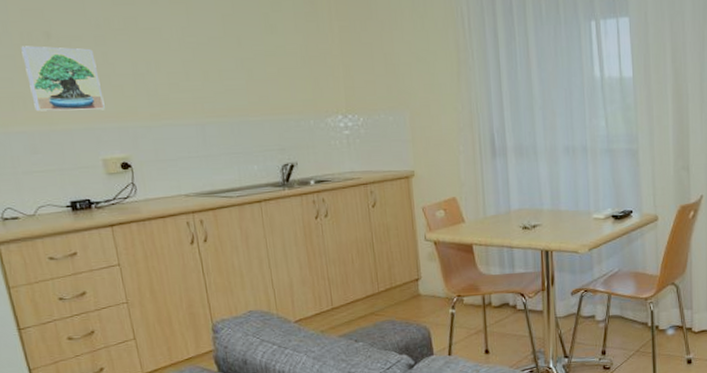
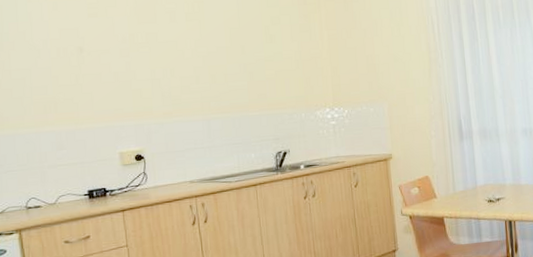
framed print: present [21,46,105,112] -> none [57,59,125,114]

